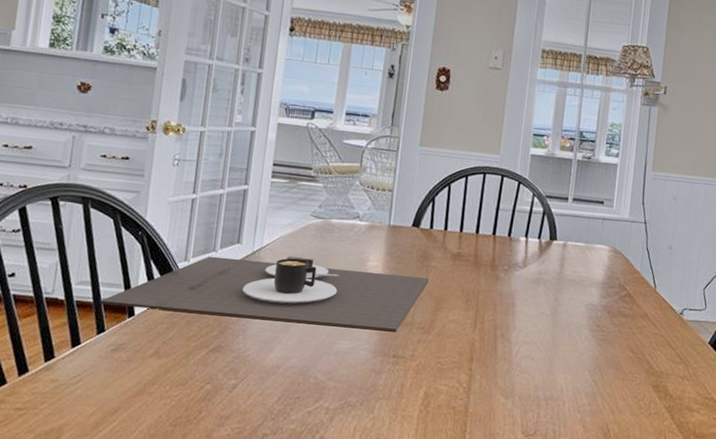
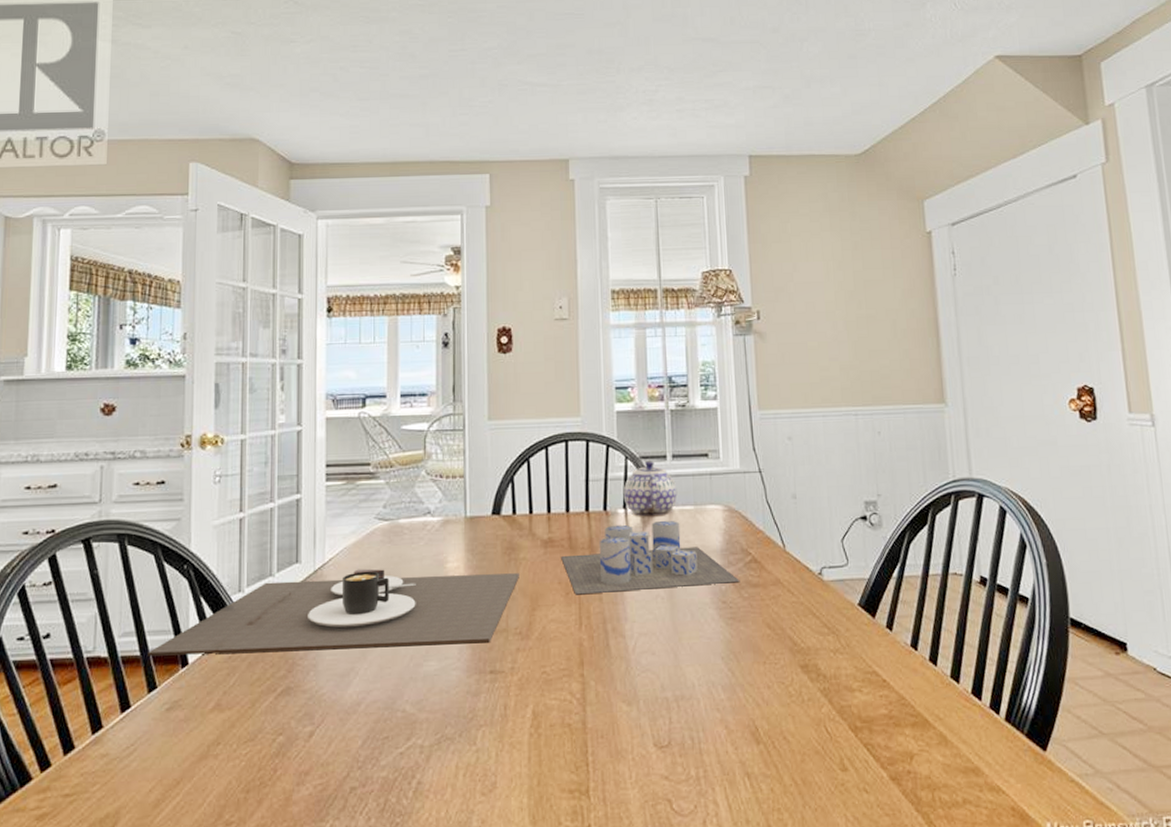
candle: none [466,250,614,312] -> present [561,520,740,595]
teapot: none [526,199,573,249] -> present [623,460,678,518]

